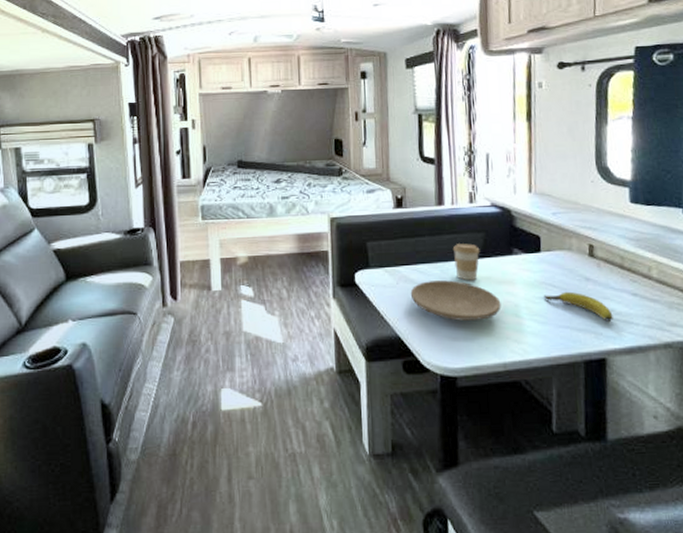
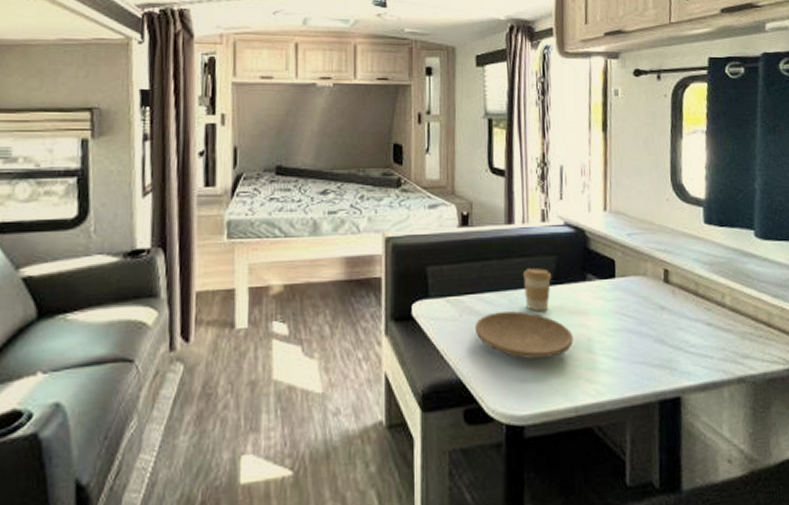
banana: present [543,291,613,322] -> none [617,322,688,355]

